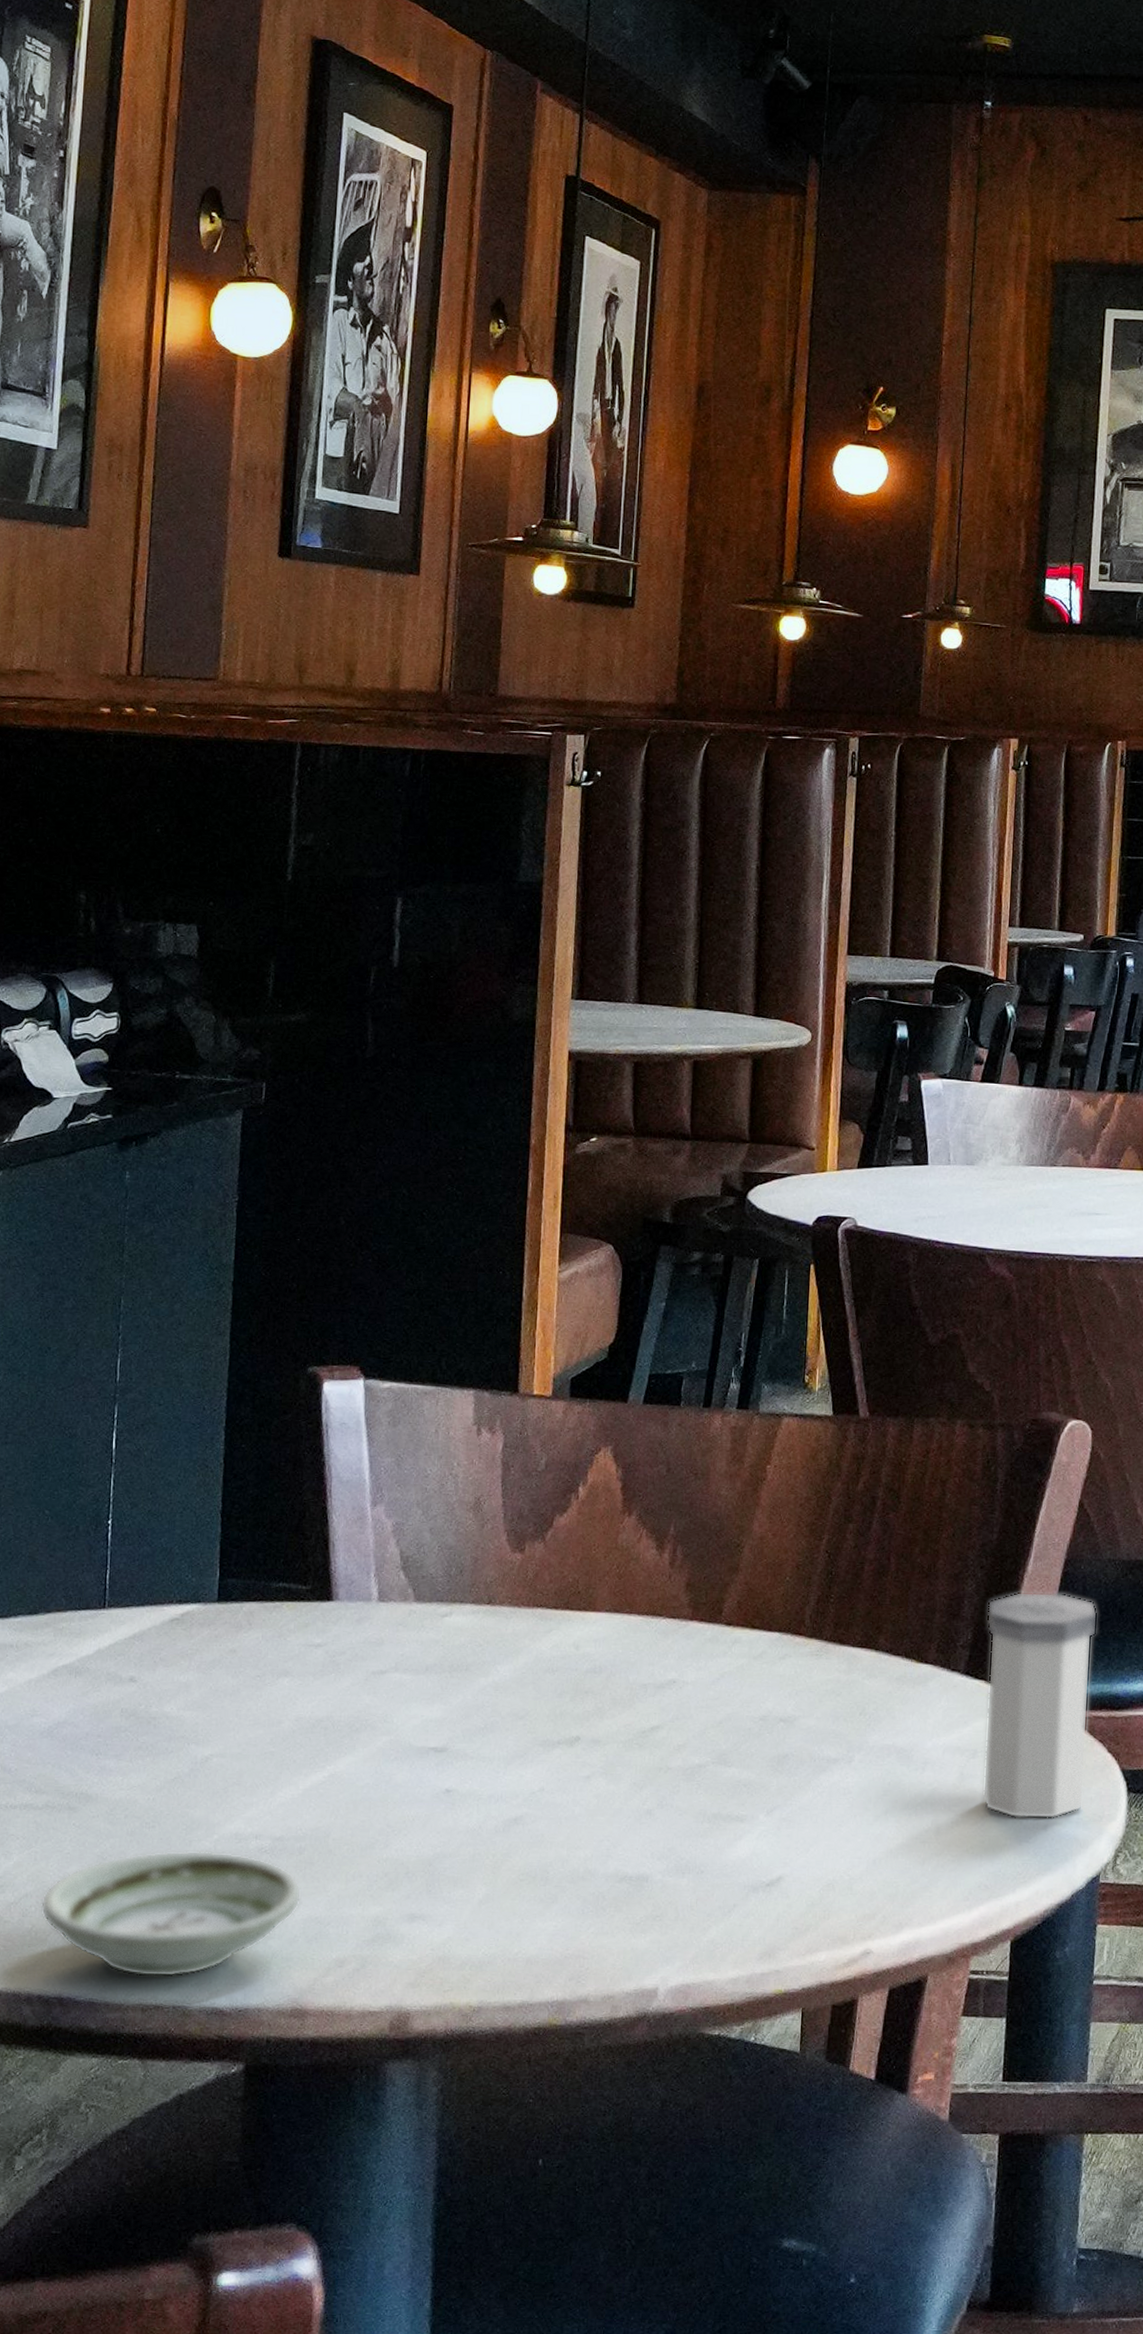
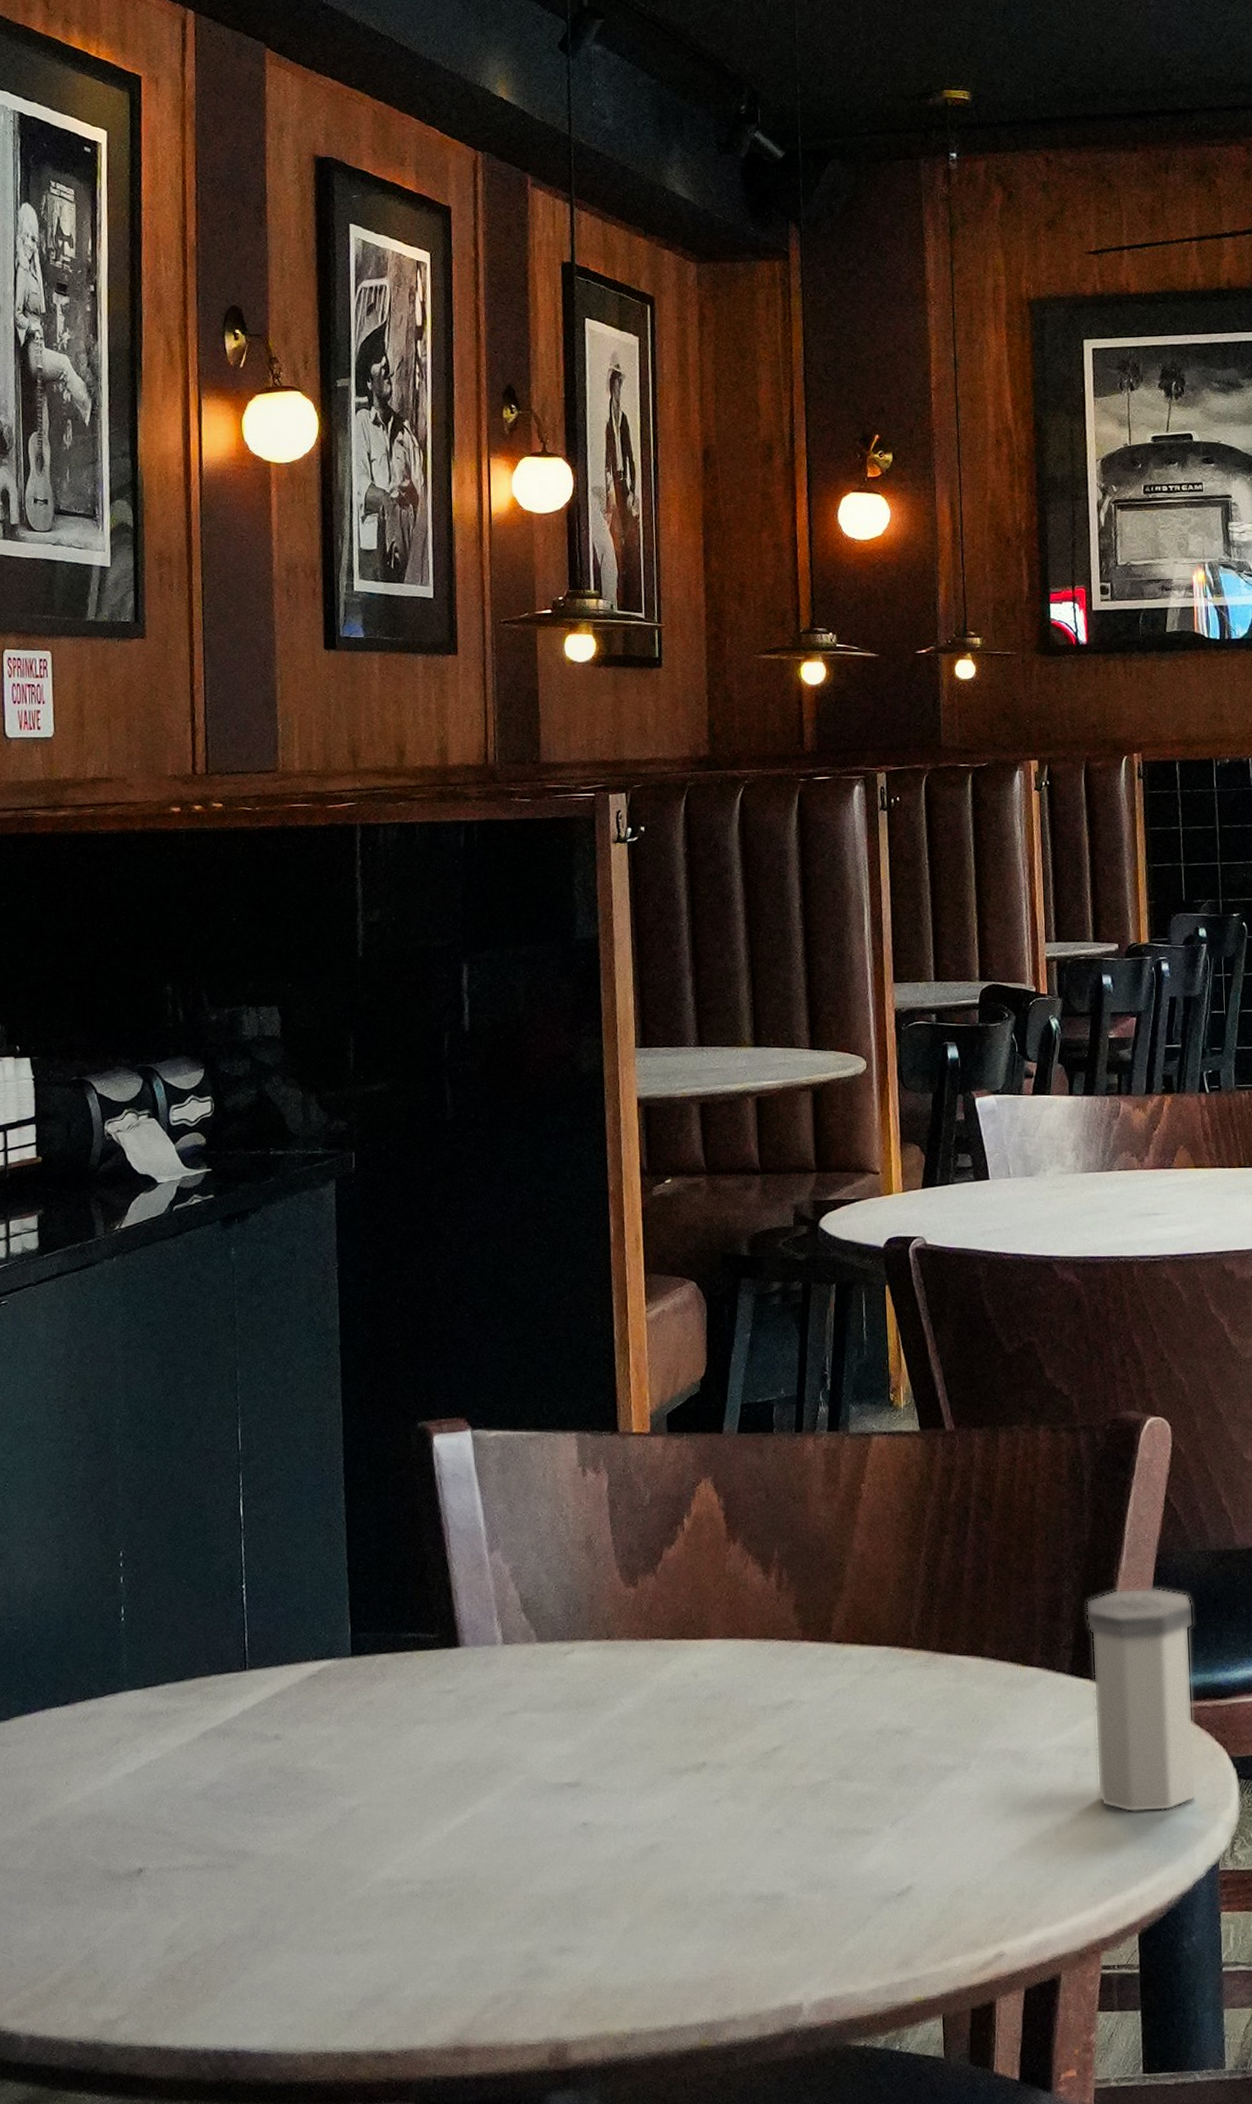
saucer: present [41,1850,302,1978] -> none [210,1898,455,2026]

